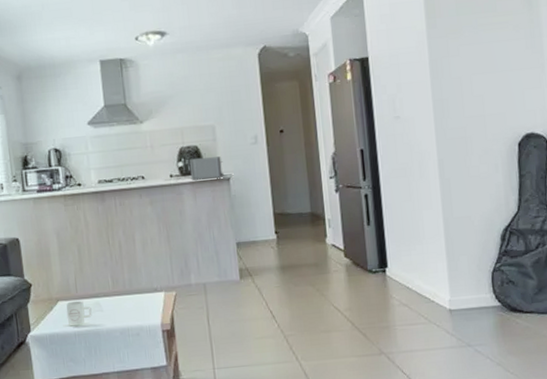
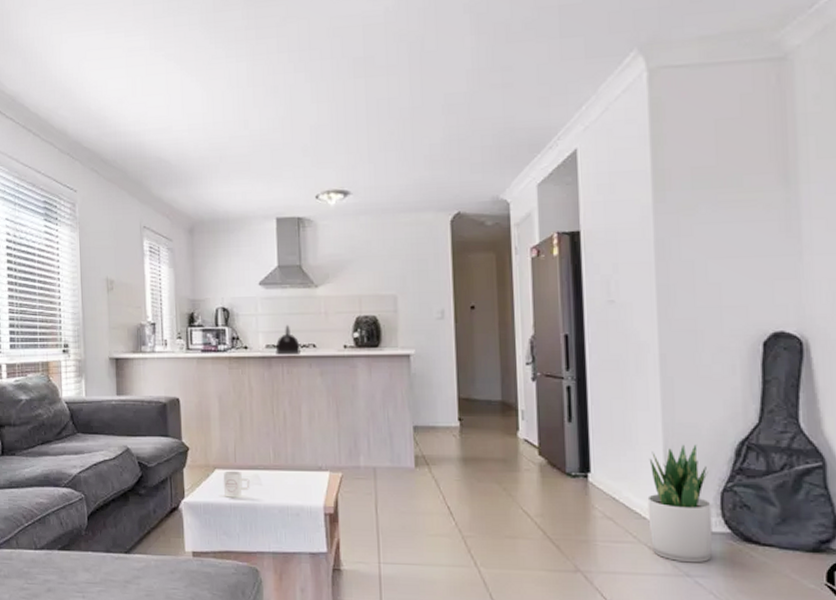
kettle: none [107,160,131,190] -> present [275,324,301,356]
toaster: present [189,156,224,181] -> none [366,329,404,355]
planter: none [434,234,487,335] -> present [647,444,713,563]

